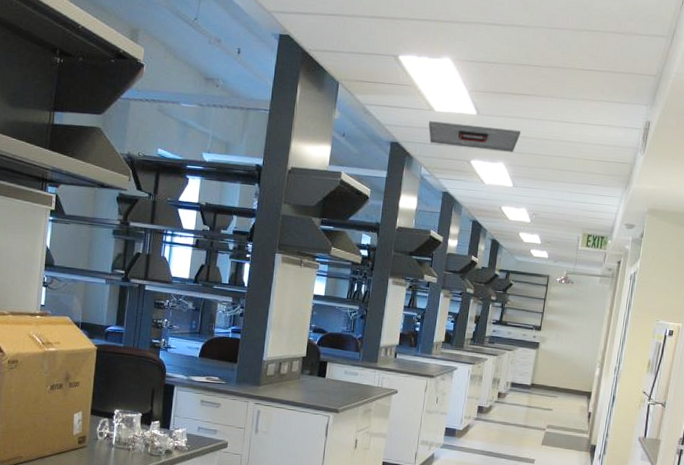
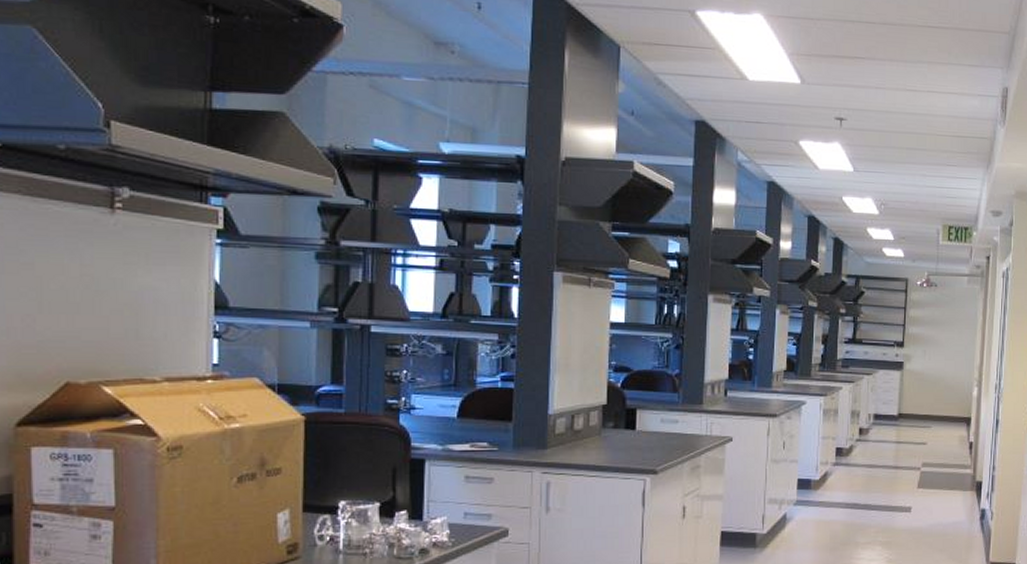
ceiling vent: present [428,121,521,152] -> none [741,93,858,129]

